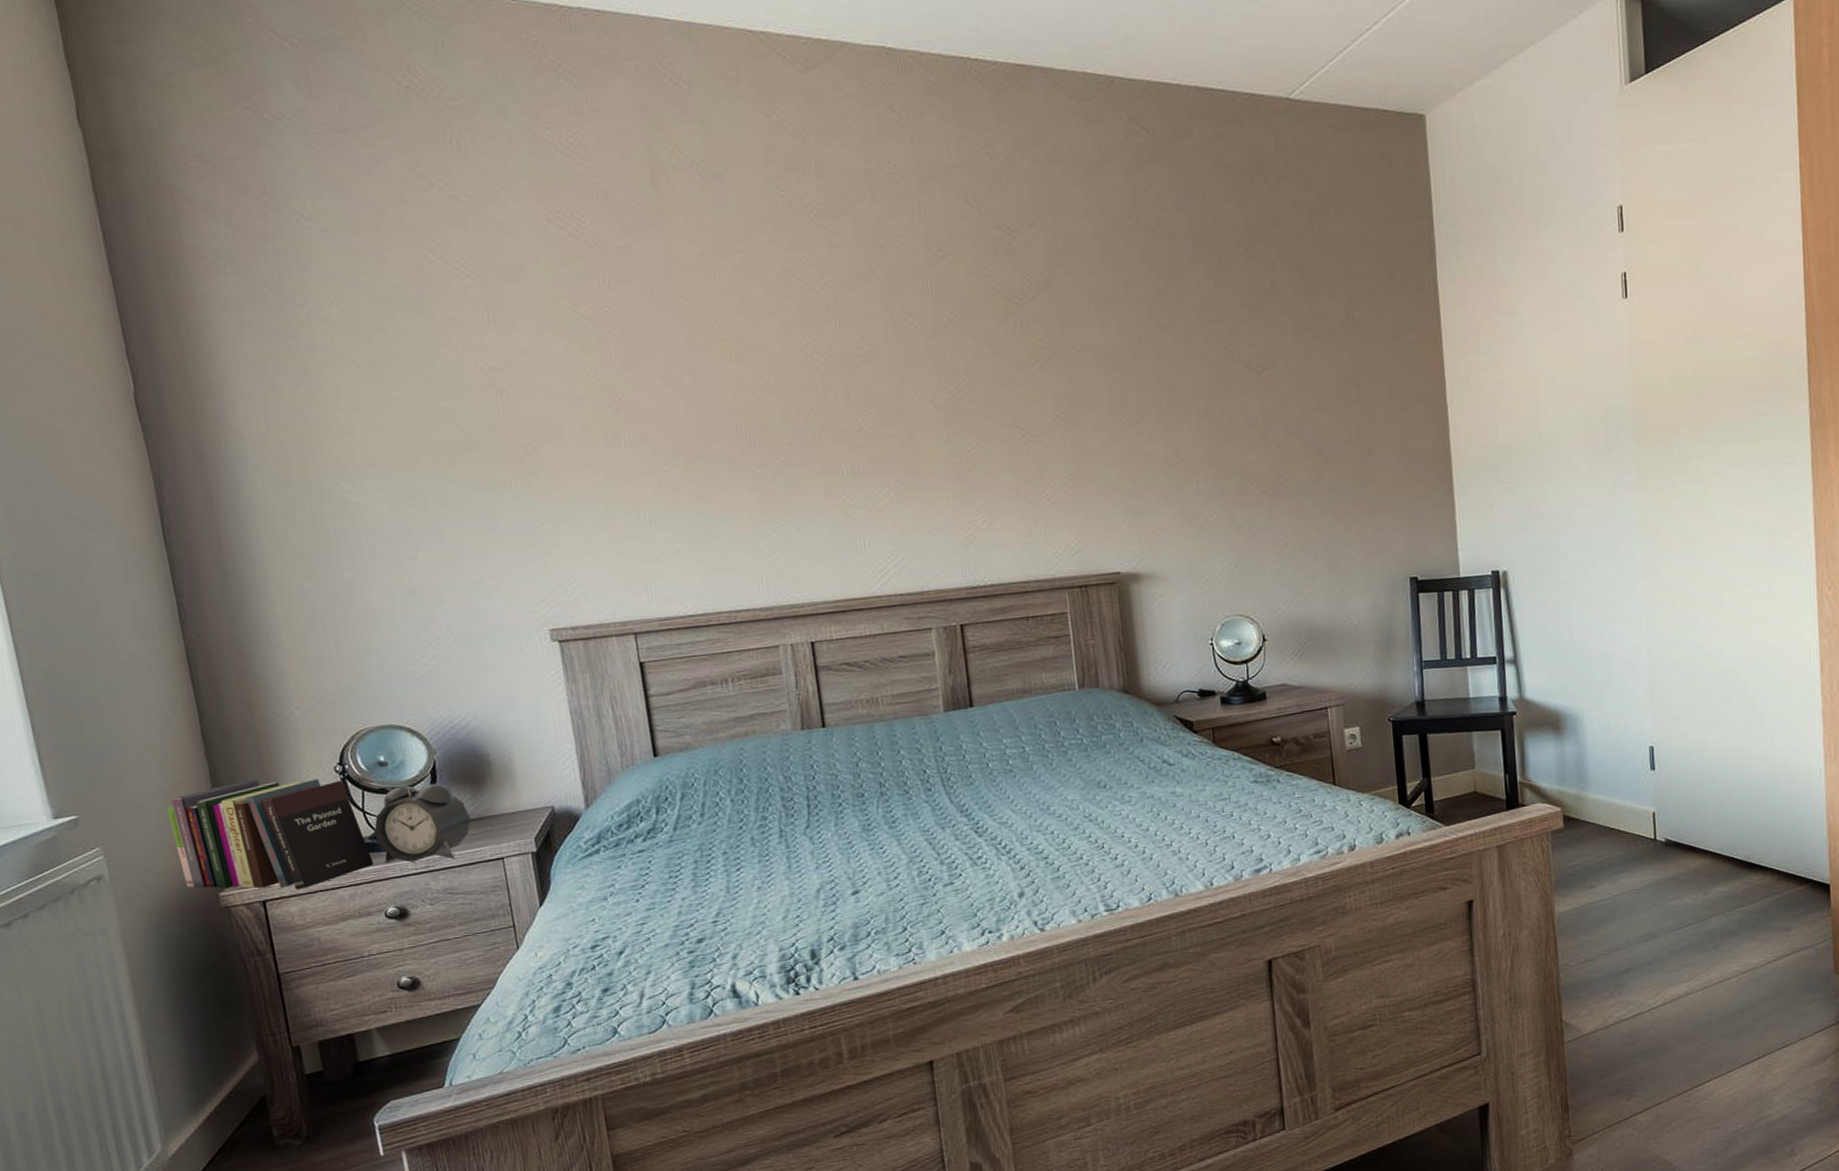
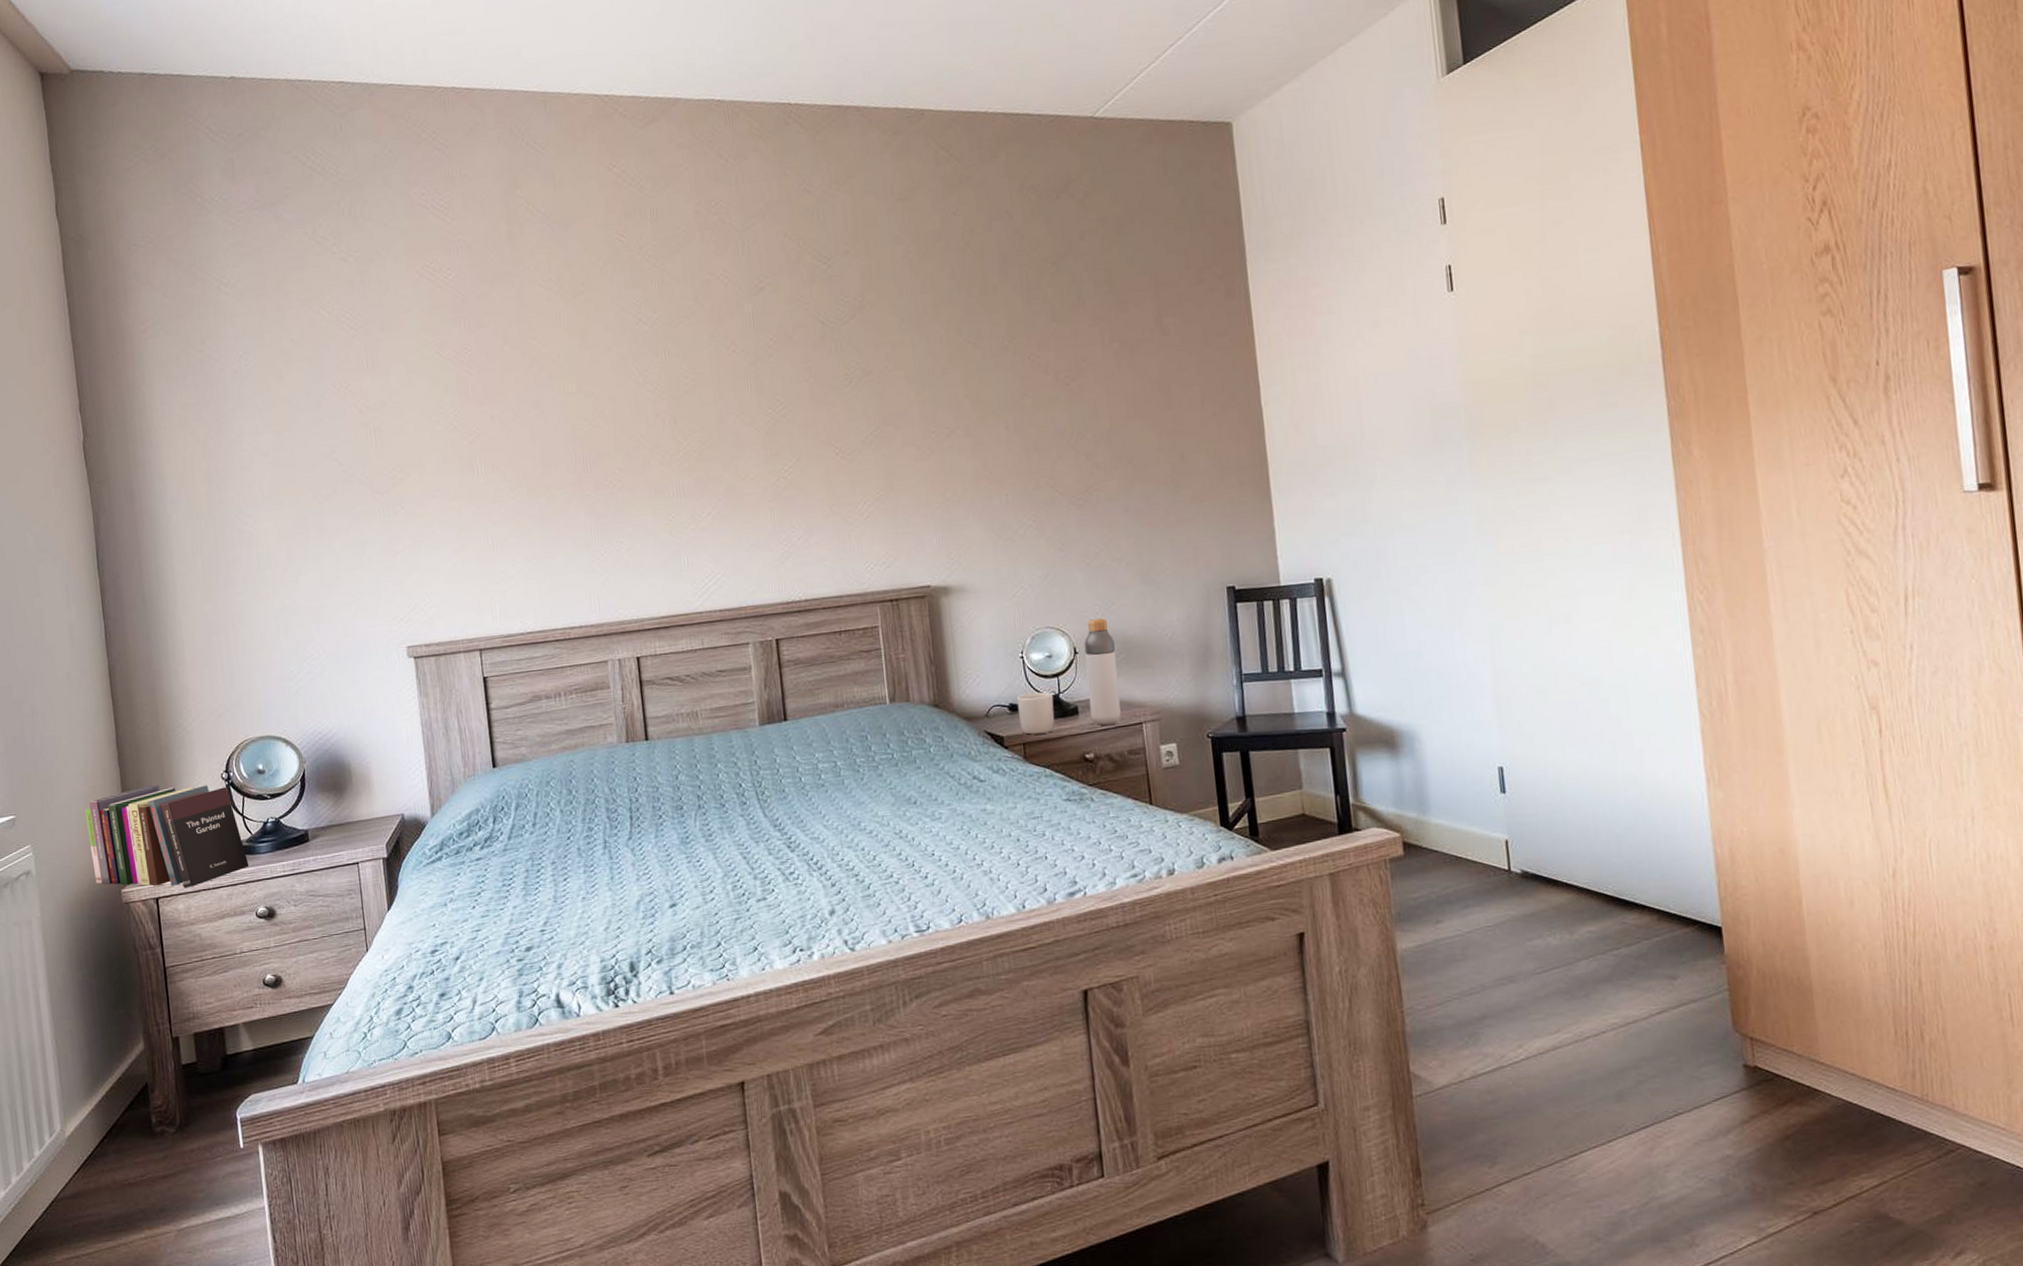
alarm clock: present [374,783,471,864] -> none [251,791,332,866]
mug: none [1205,677,1243,720] -> present [1016,691,1055,735]
bottle: none [1272,606,1307,711] -> present [1084,618,1121,726]

